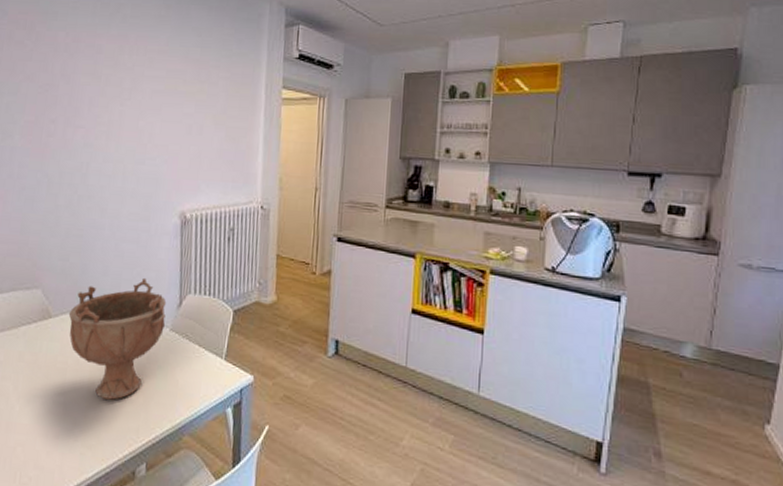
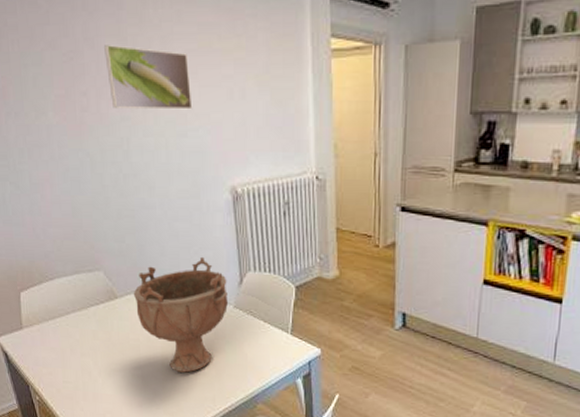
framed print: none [78,81,155,141] -> present [104,45,193,110]

